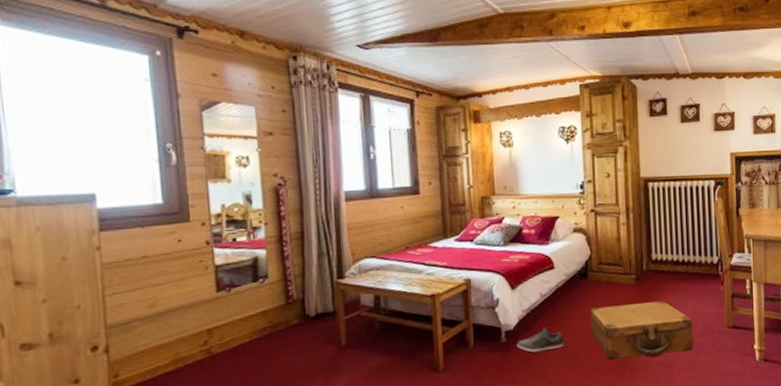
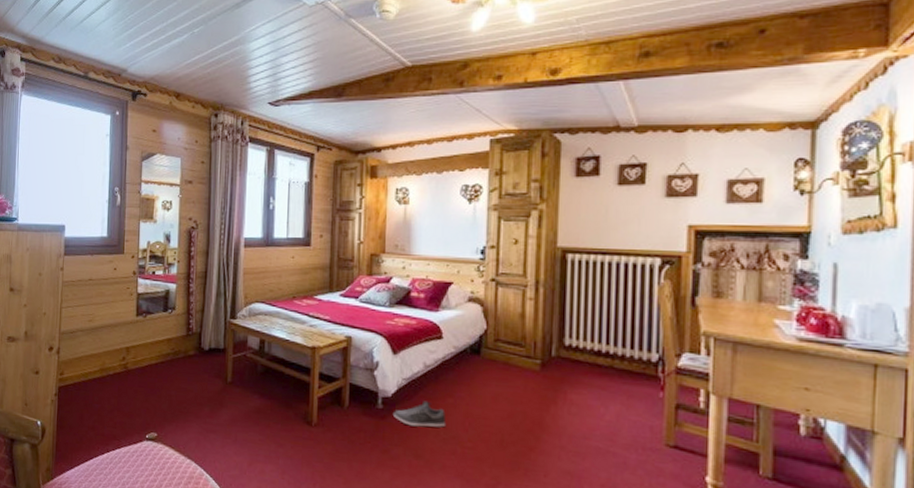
suitcase: present [590,300,694,360] -> none [480,389,615,464]

